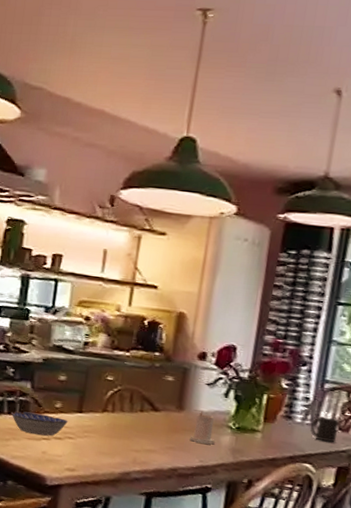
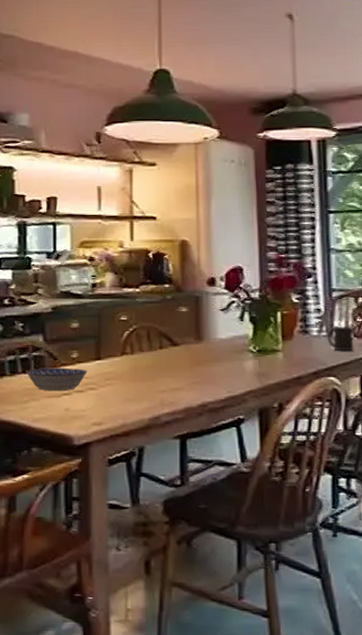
candle: present [190,412,215,445] -> none [214,339,239,372]

